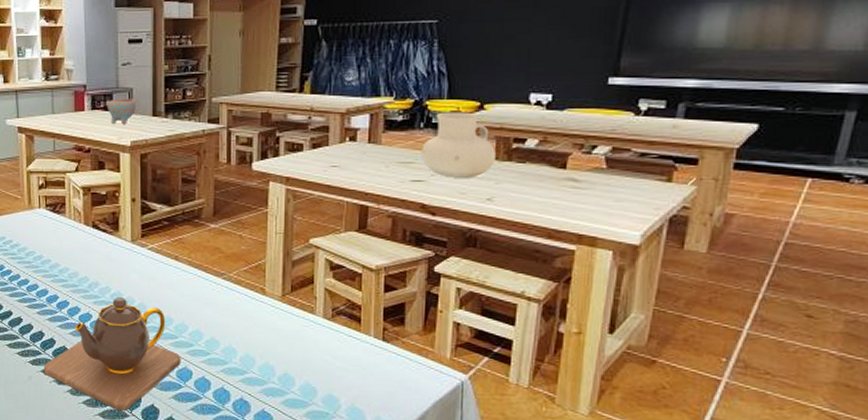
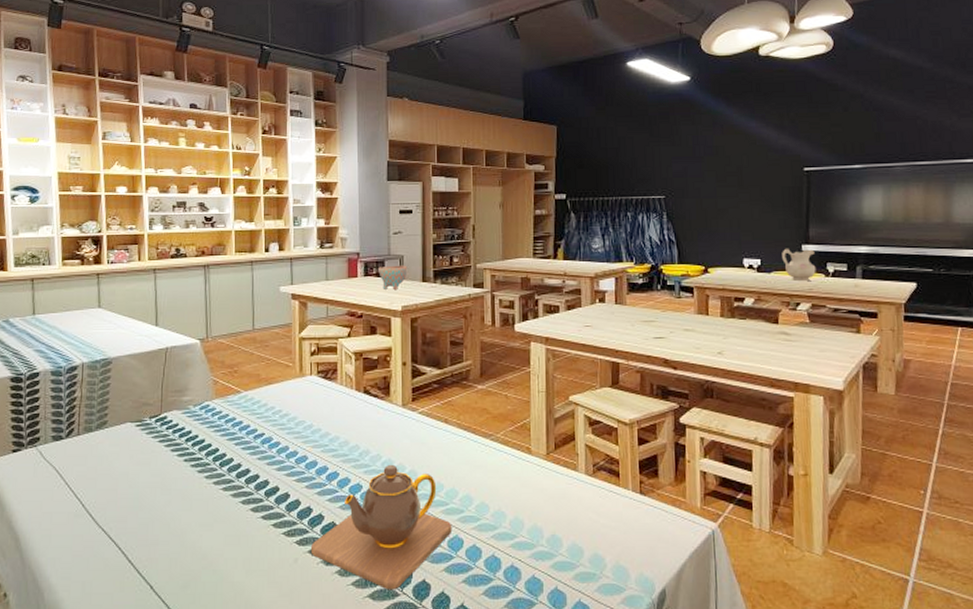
clay pot: present [421,112,496,178] -> none [660,275,722,334]
ceramic pitcher: none [580,81,625,121] -> present [782,248,816,282]

